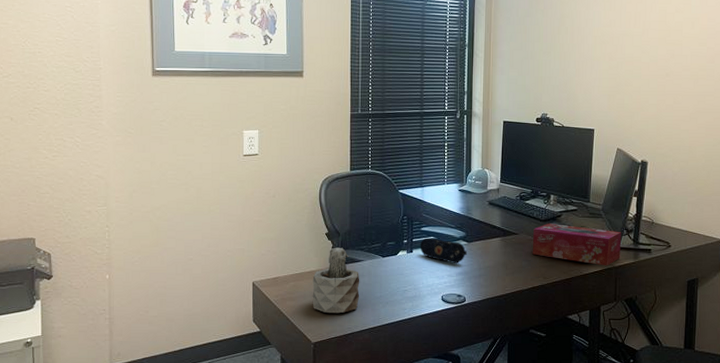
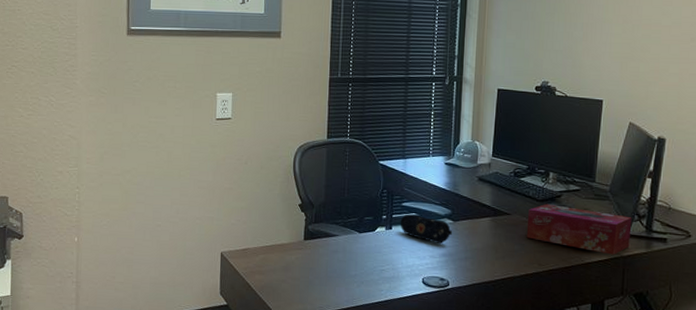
succulent plant: present [312,247,360,314] -> none [282,220,334,291]

